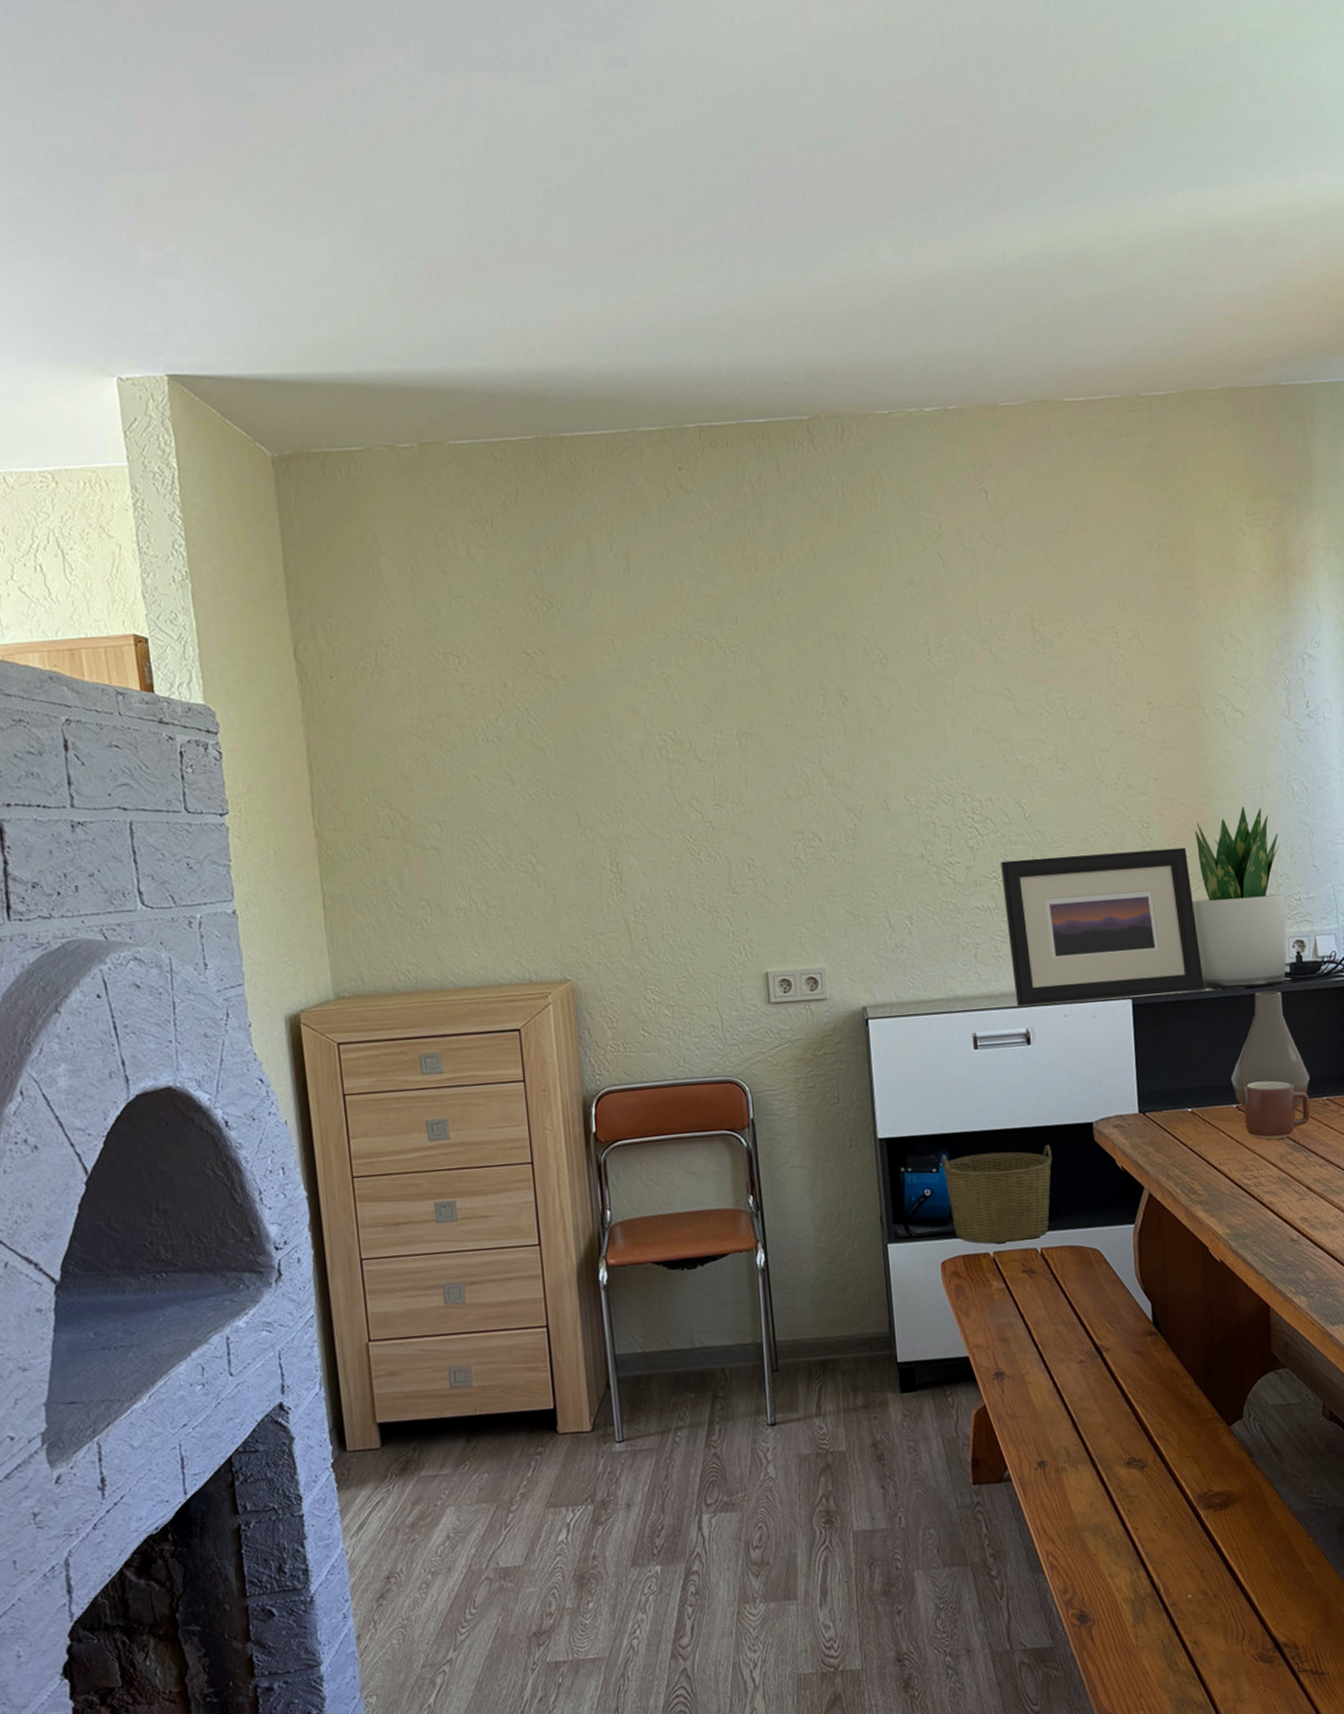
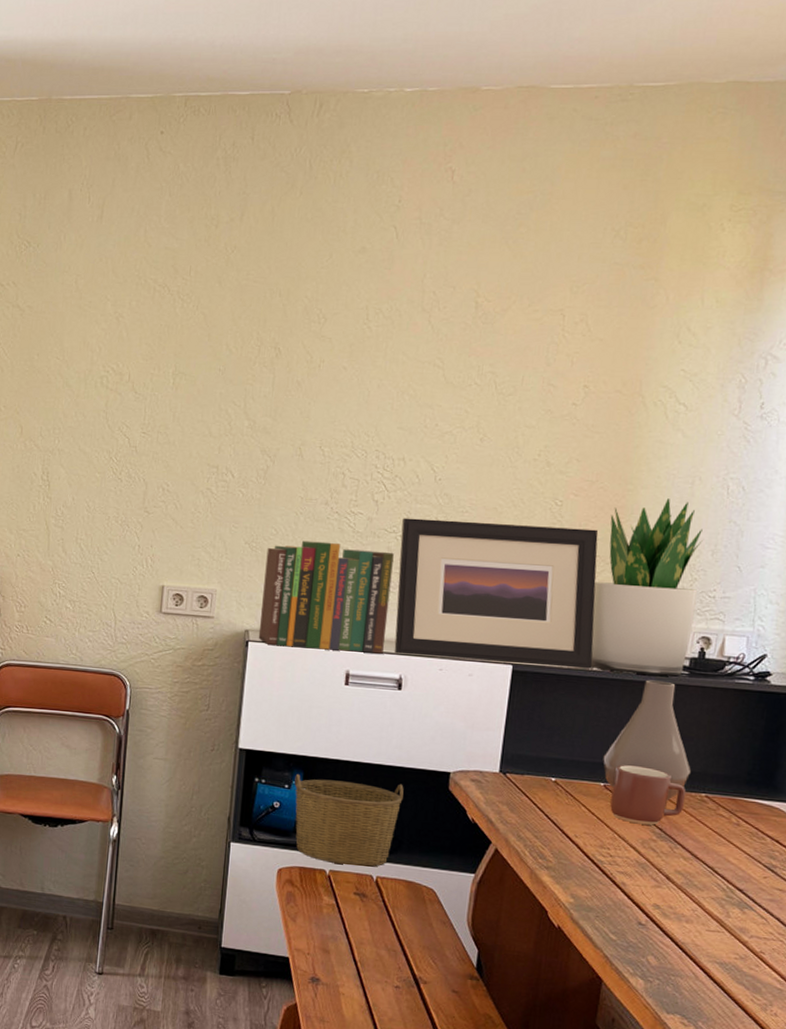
books: none [870,898,1006,1019] -> present [258,540,394,654]

